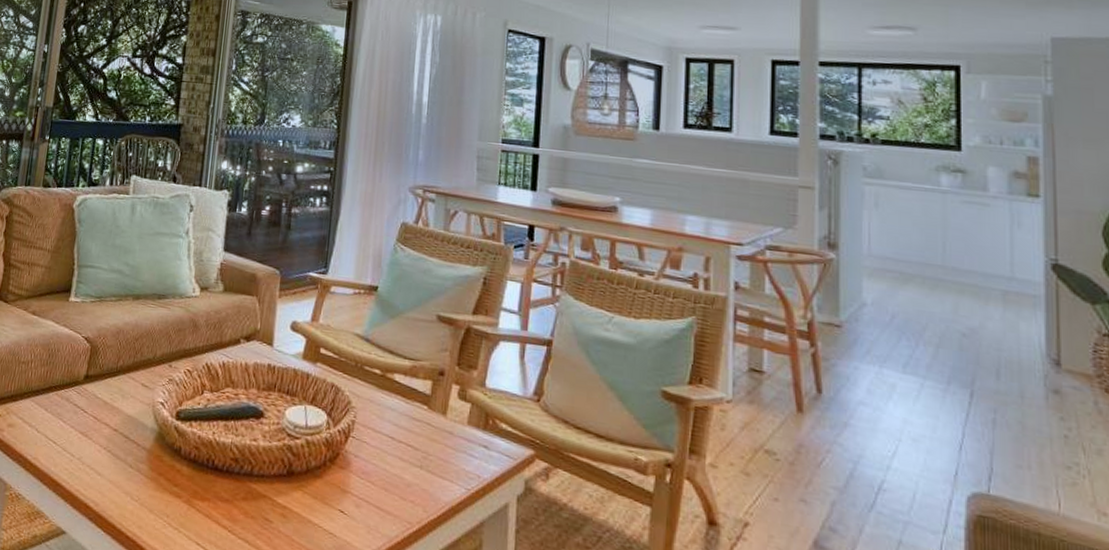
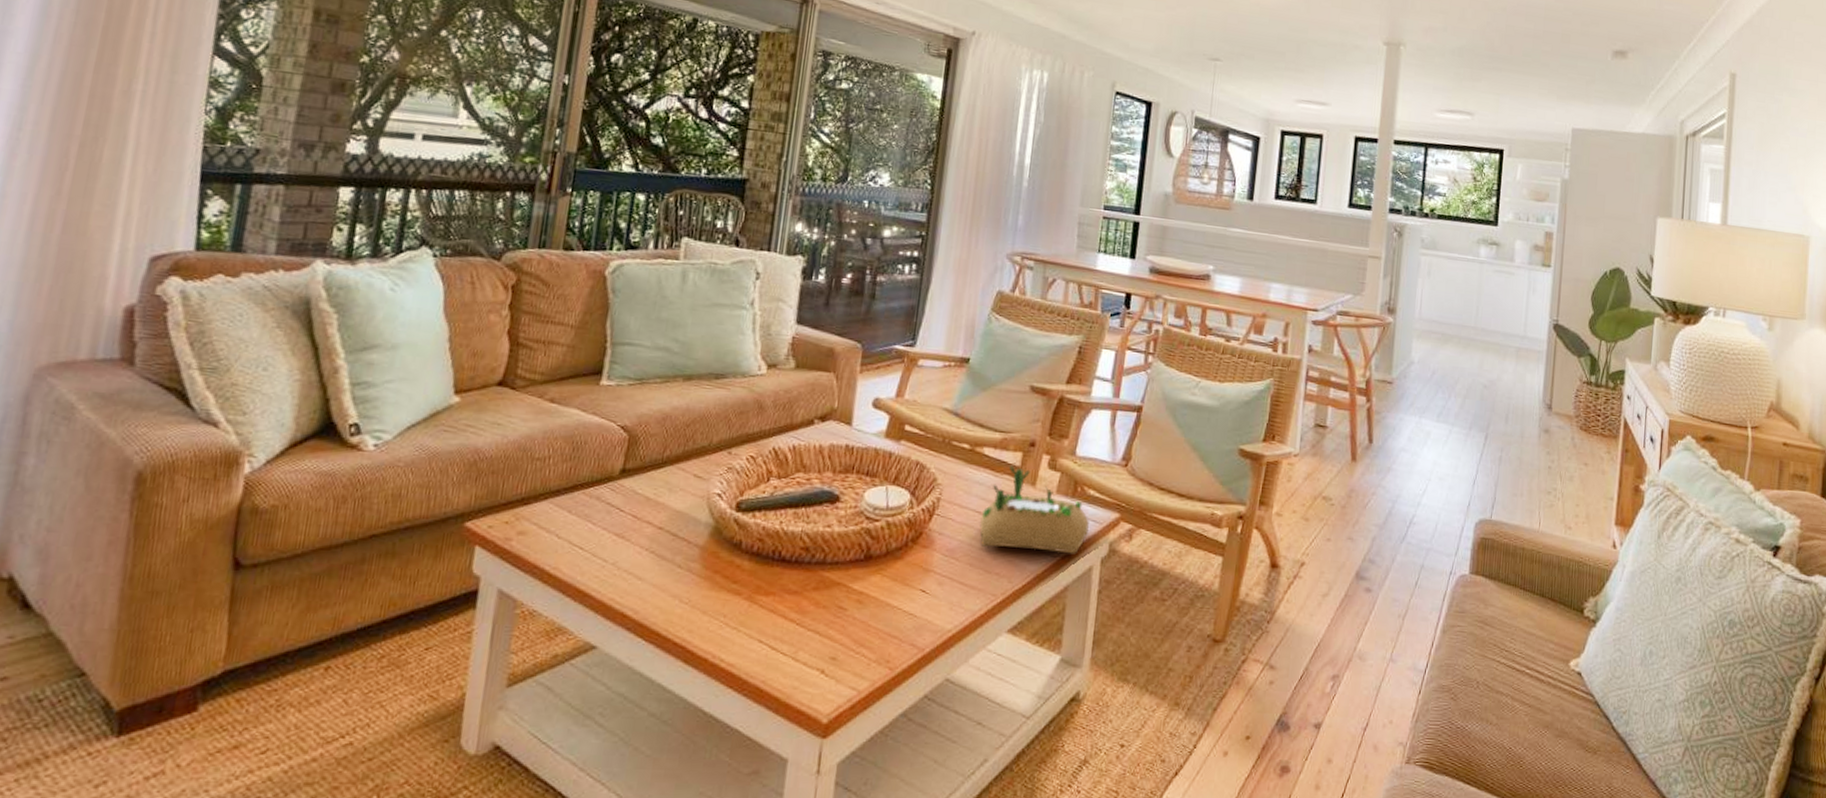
succulent planter: none [392,393,503,489] -> present [979,465,1089,555]

